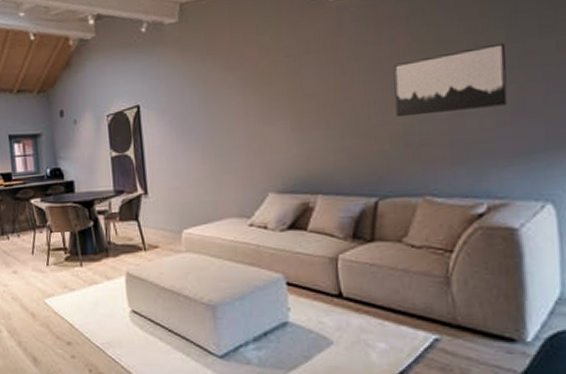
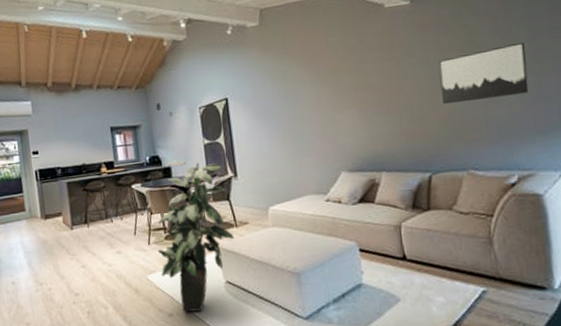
indoor plant: none [56,174,142,342] -> present [157,160,235,312]

